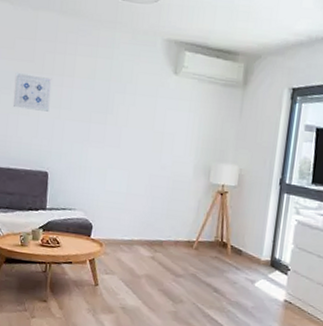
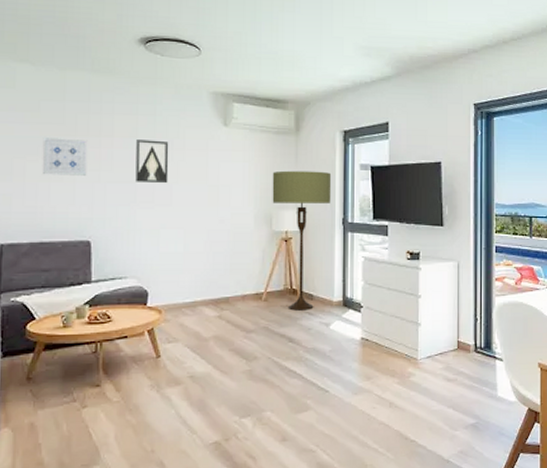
wall art: none [90,81,122,125] -> present [135,140,169,183]
floor lamp: none [212,124,275,264] -> present [272,170,332,311]

